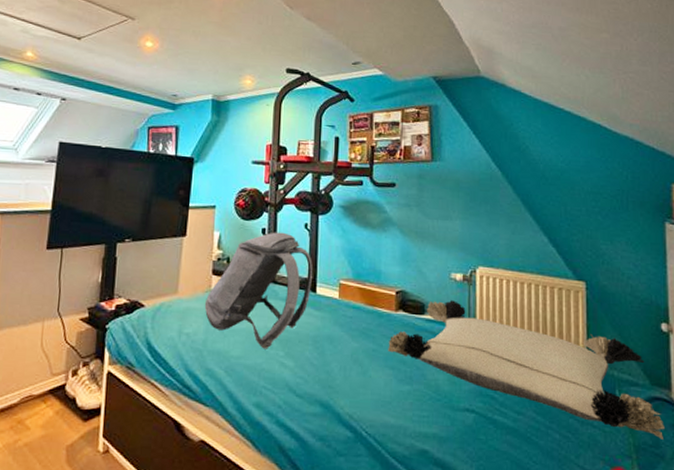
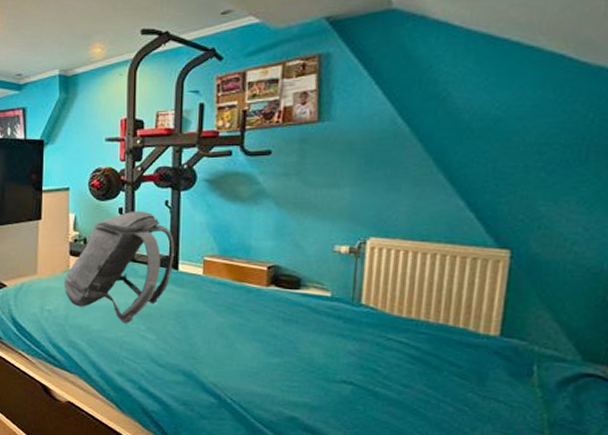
pillow: present [388,300,665,440] -> none [257,274,594,417]

